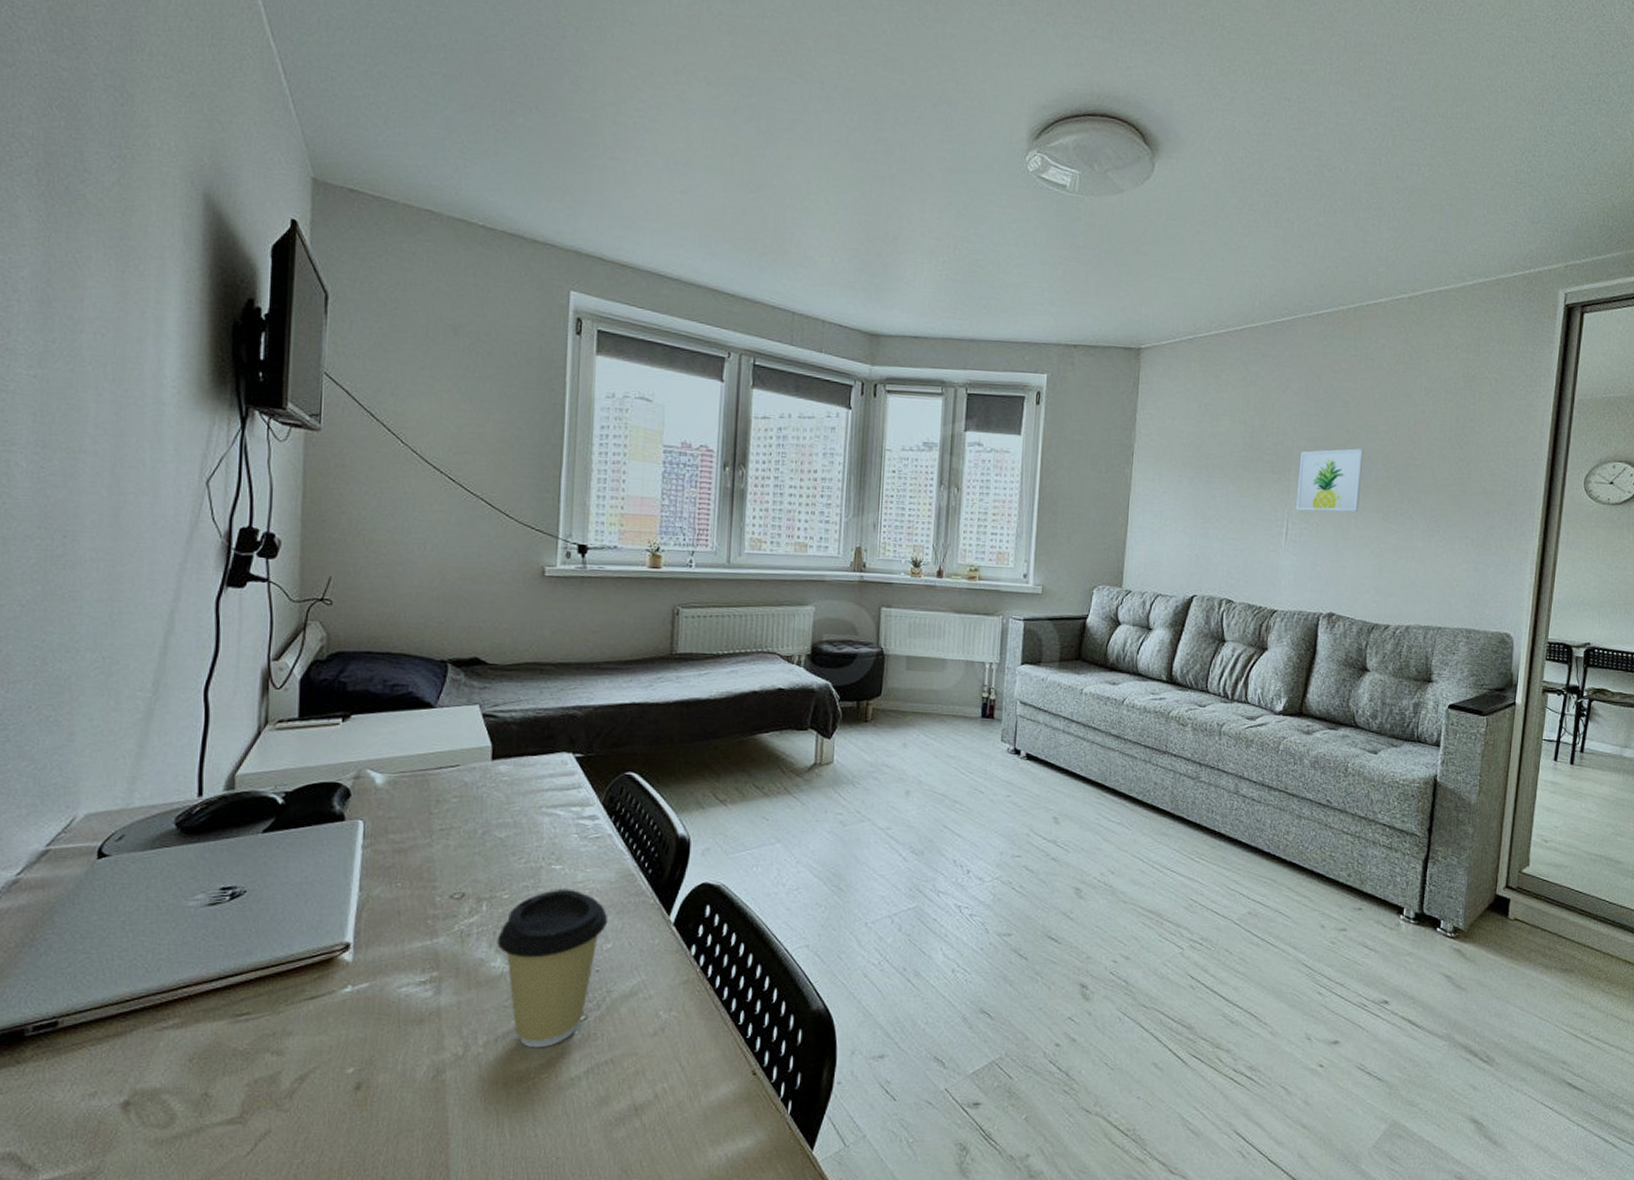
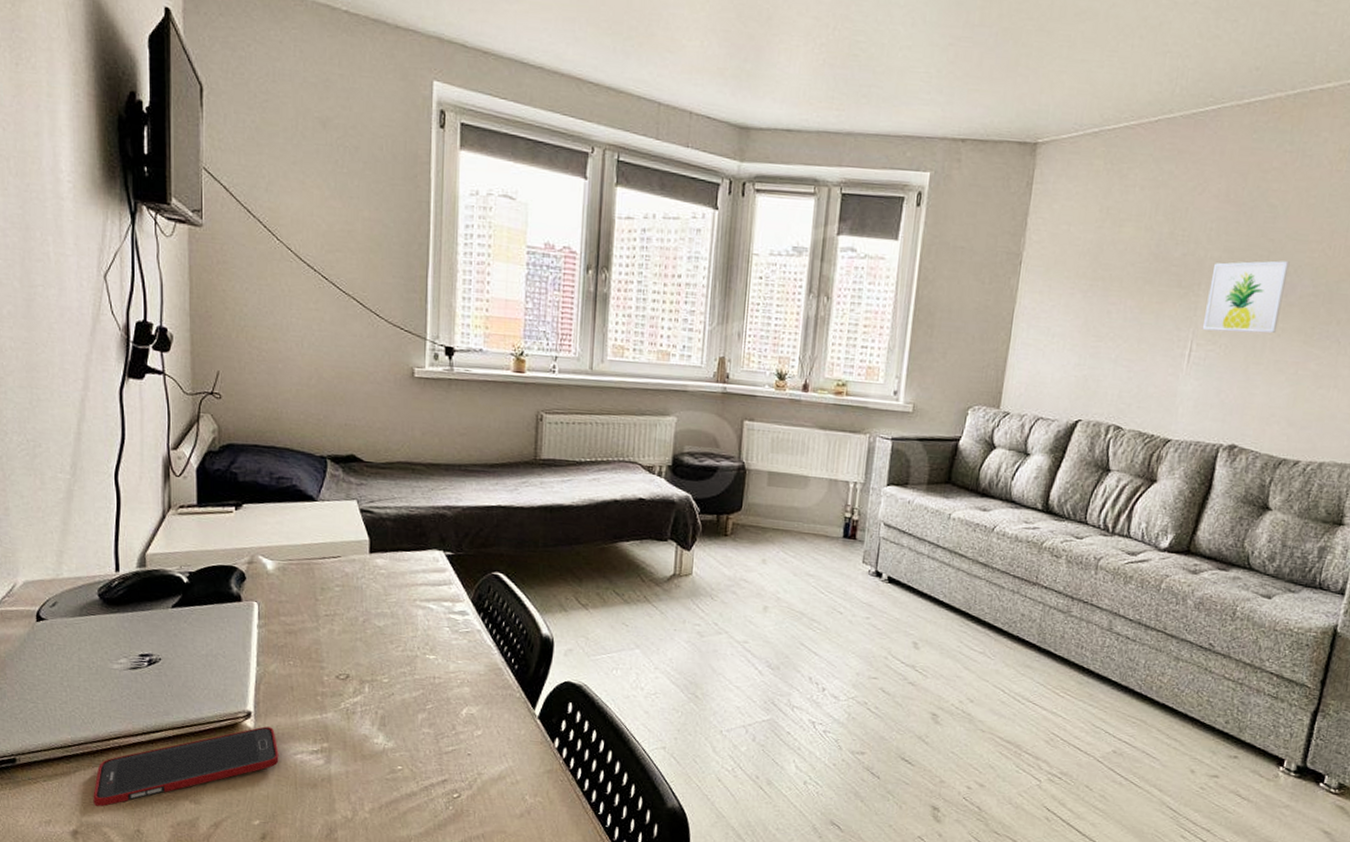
cell phone: none [152,959,381,1071] -> present [93,726,279,807]
coffee cup: present [497,888,608,1048] -> none [379,677,478,819]

